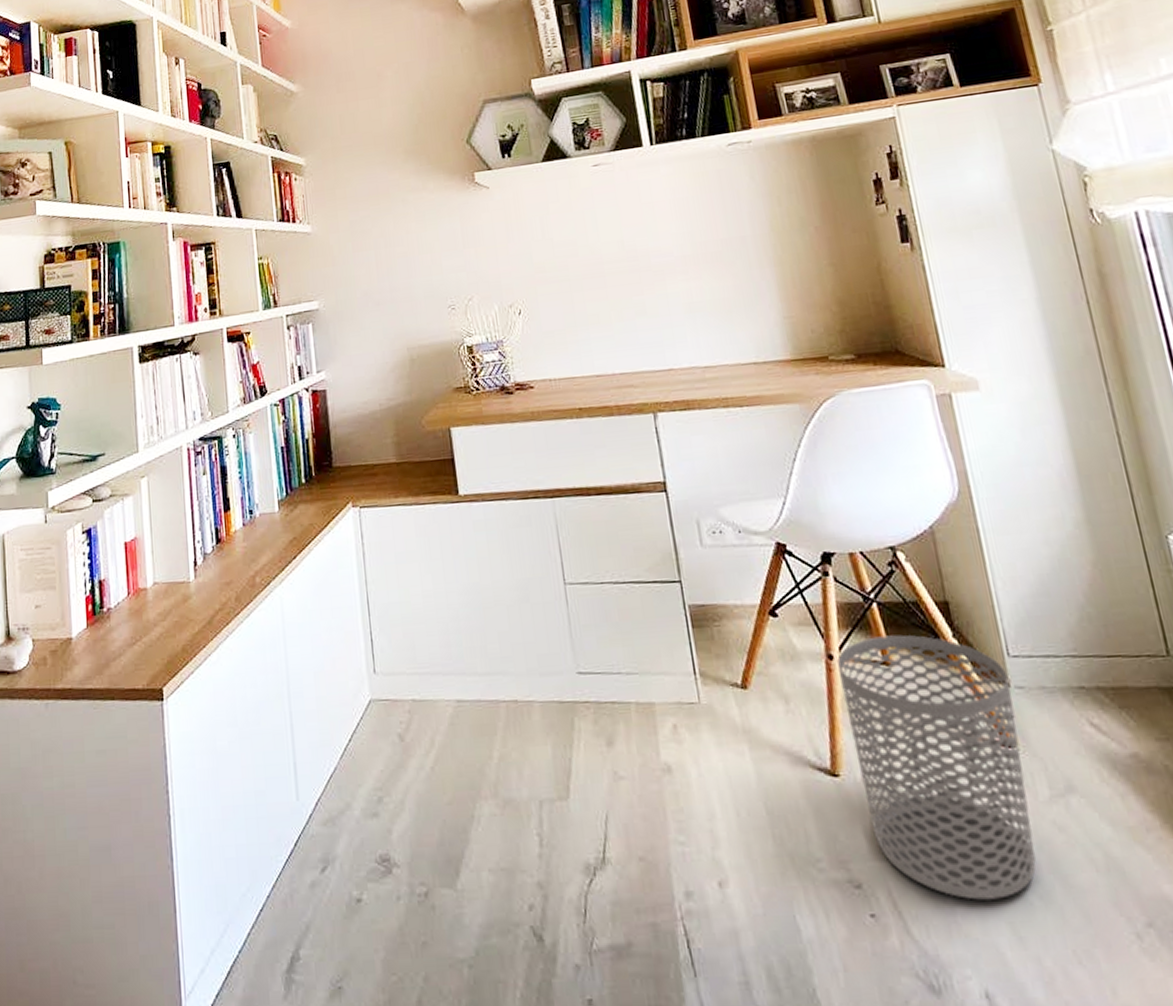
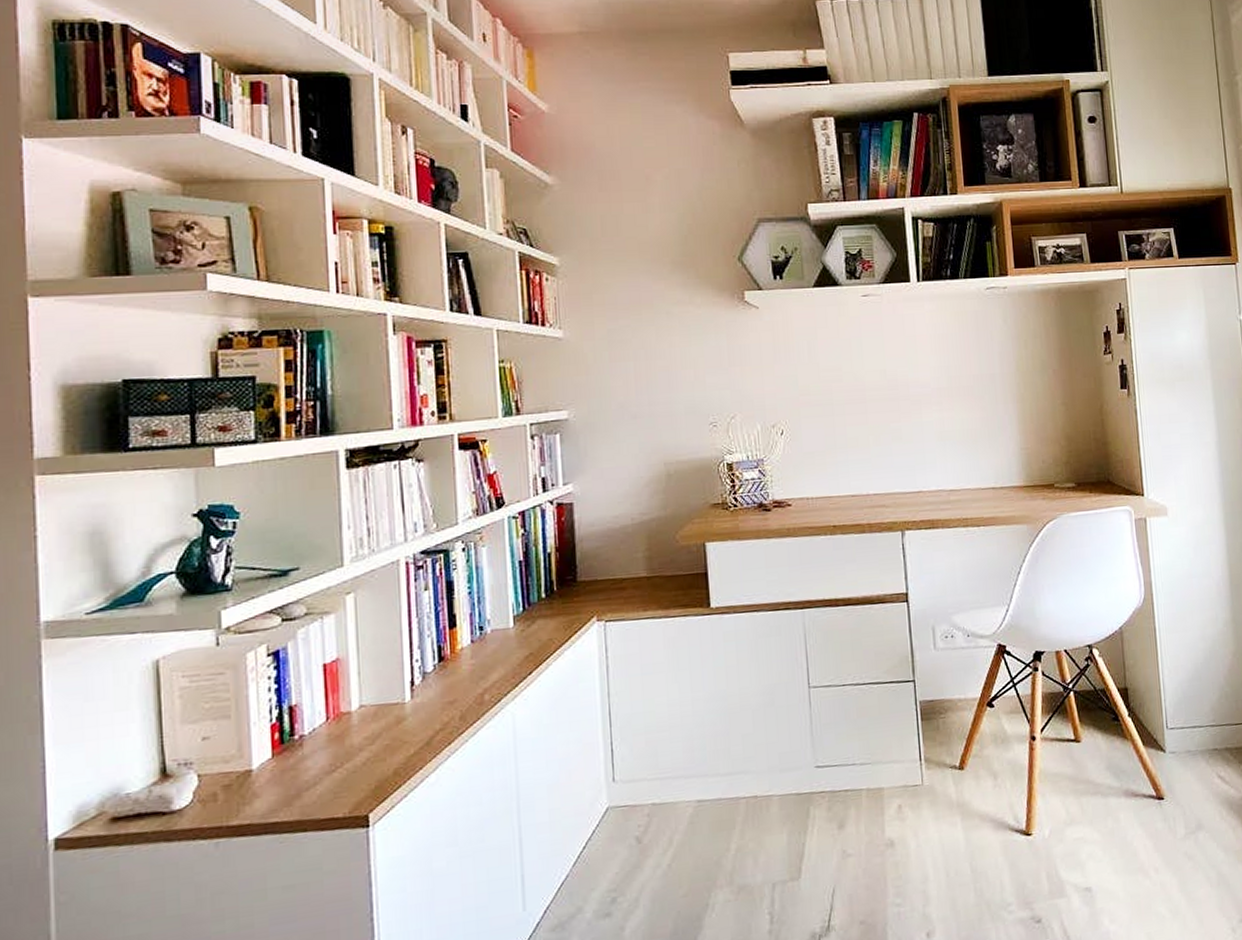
waste bin: present [837,634,1036,900] -> none [1039,716,1170,920]

